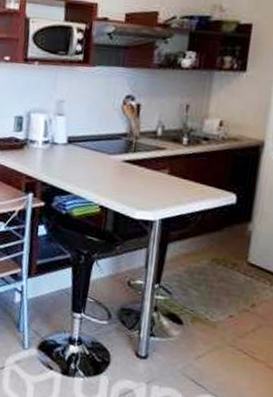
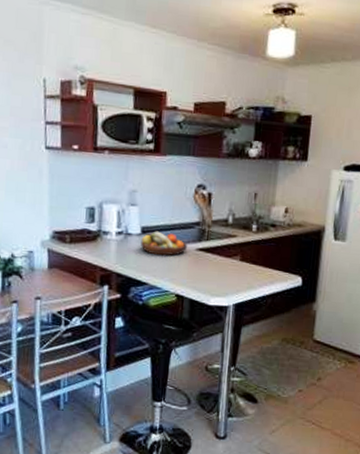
fruit bowl: none [66,141,113,167] -> present [141,231,187,256]

